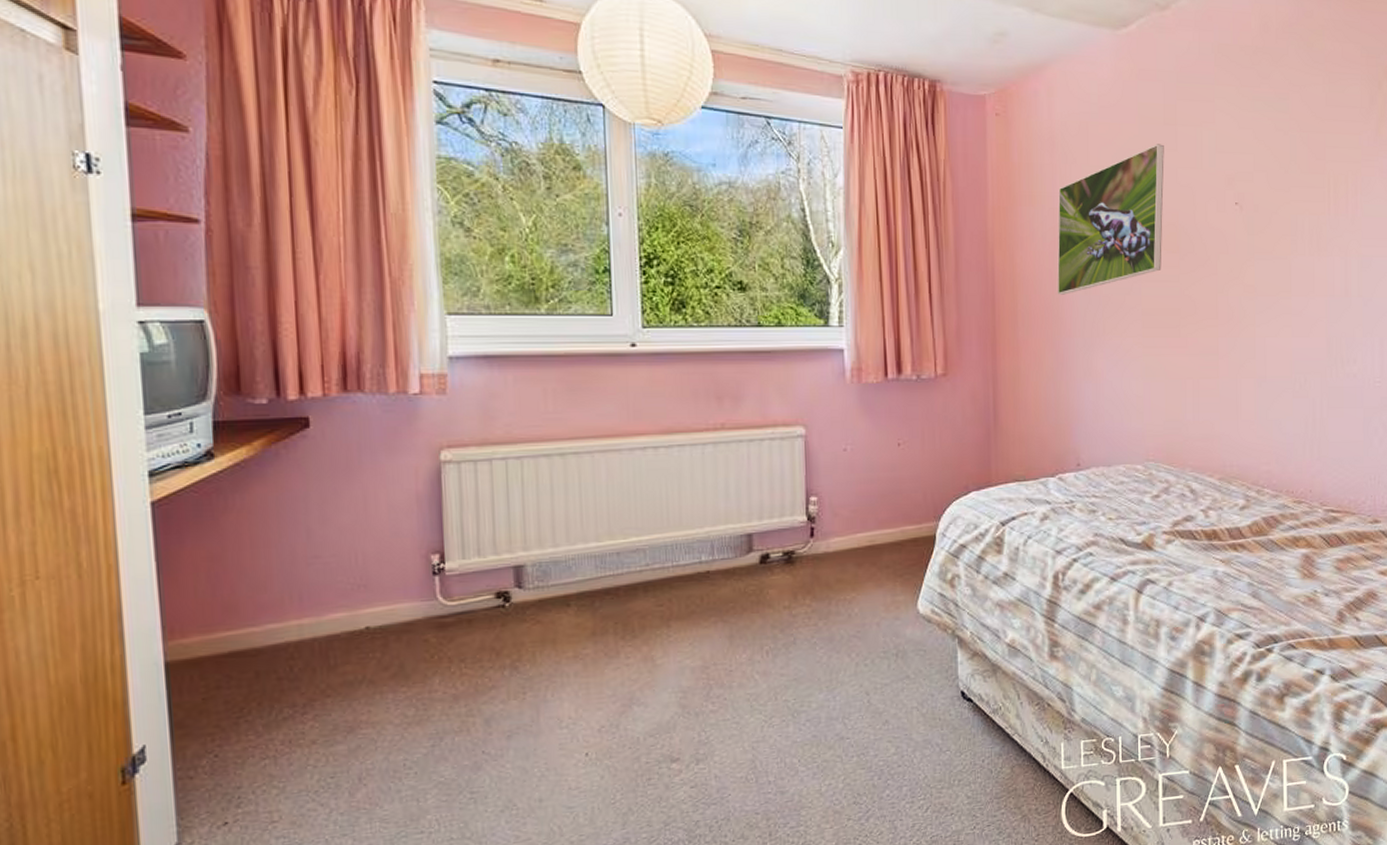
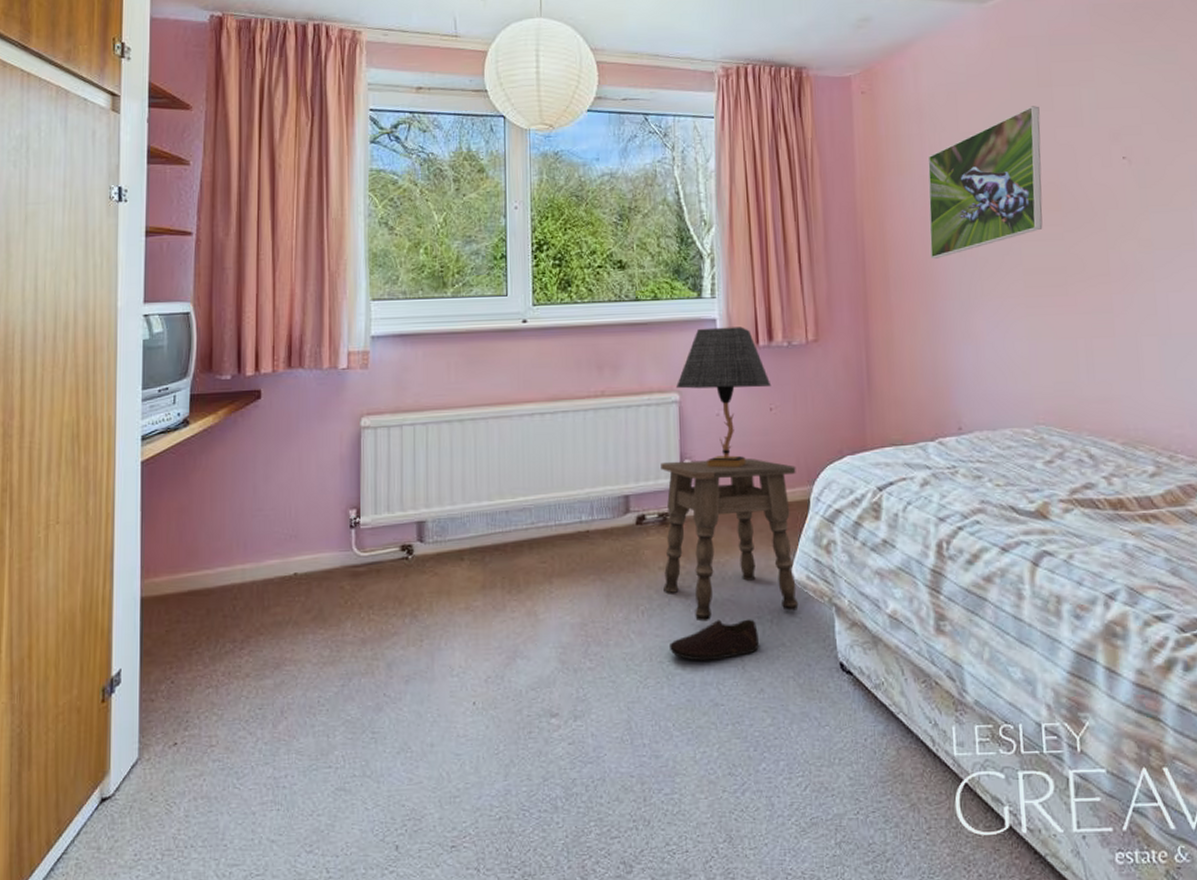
side table: none [785,495,923,659] -> present [660,459,799,622]
shoe: none [795,654,885,698] -> present [670,619,760,661]
table lamp: none [802,358,900,504] -> present [677,327,772,468]

